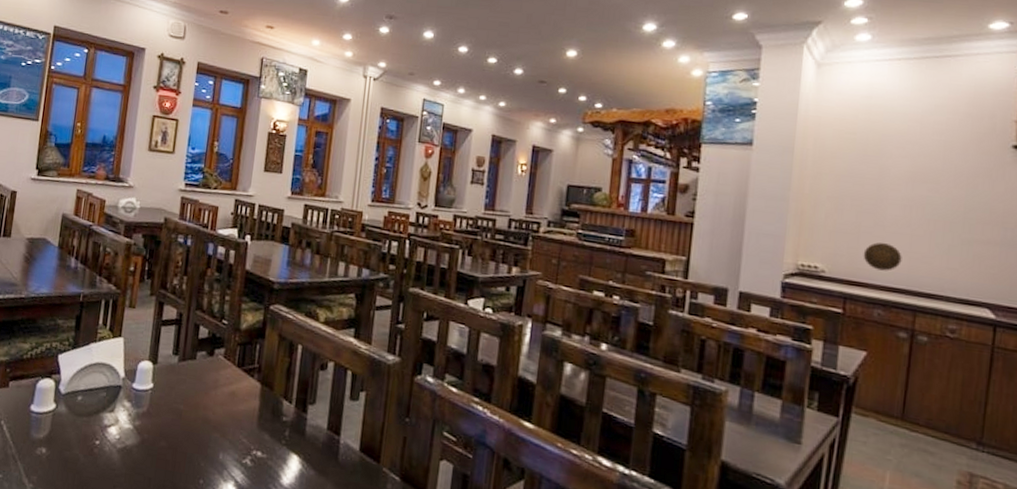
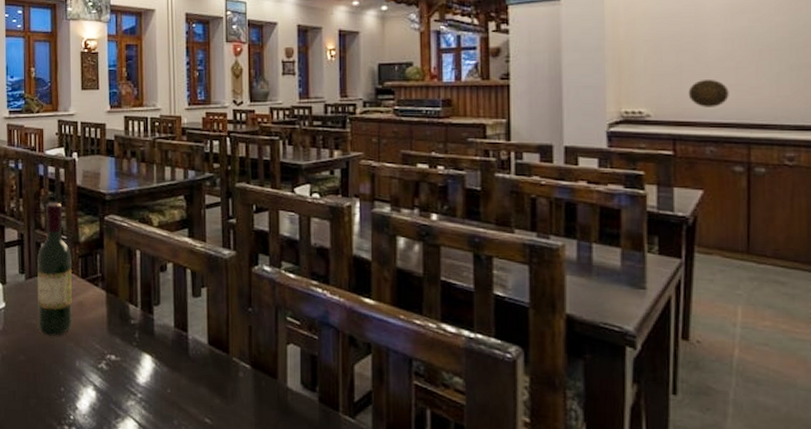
wine bottle: none [184,284,230,426] -> present [37,202,73,337]

